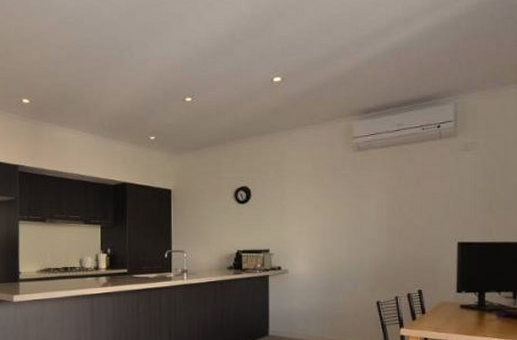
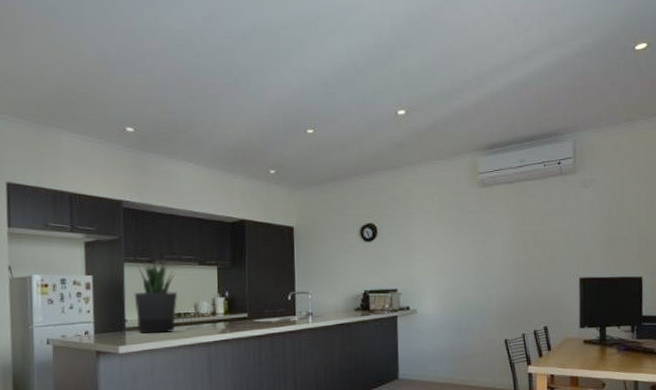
planter: none [27,217,66,285] -> present [134,258,178,334]

